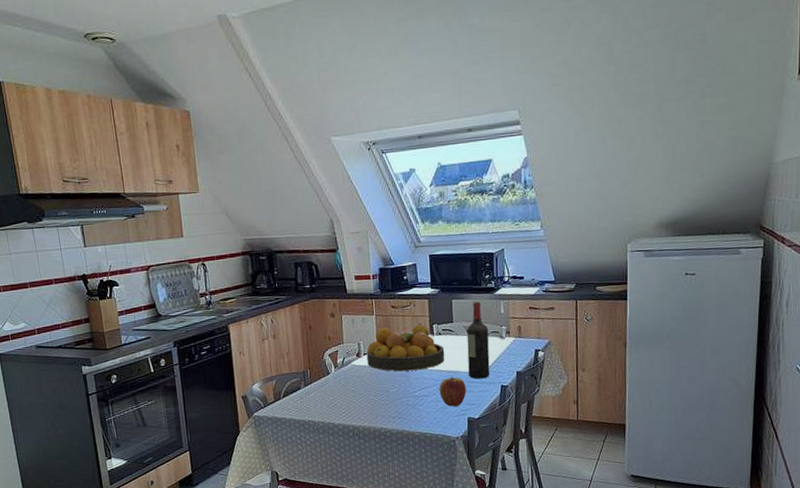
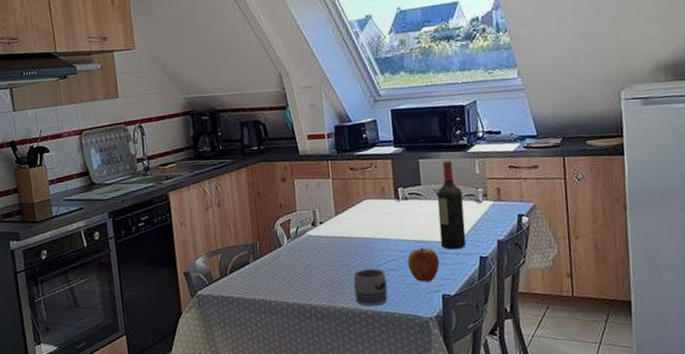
fruit bowl: present [366,324,445,372] -> none [323,188,413,242]
mug: none [392,395,421,427] -> present [353,269,388,306]

